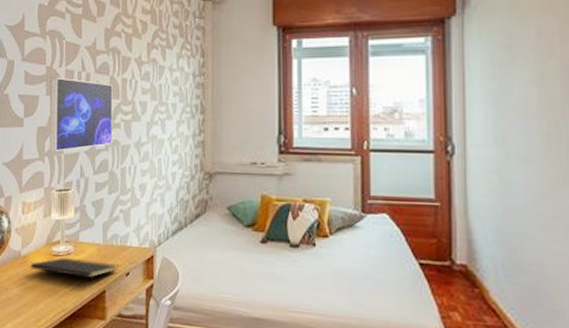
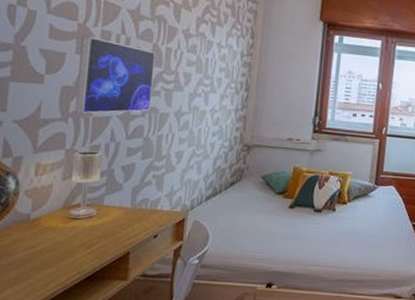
notepad: present [30,257,118,289] -> none [41,220,146,251]

